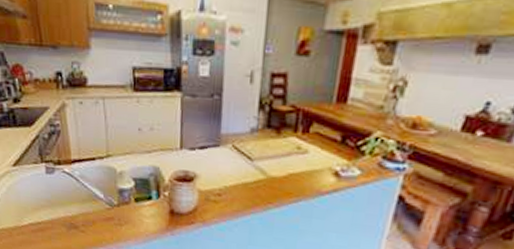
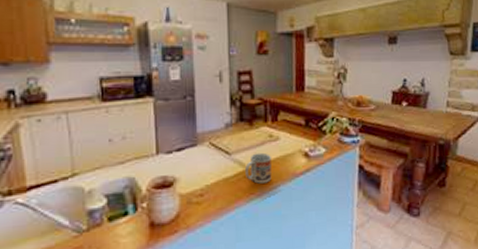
cup: none [266,163,297,195] -> present [245,152,272,184]

